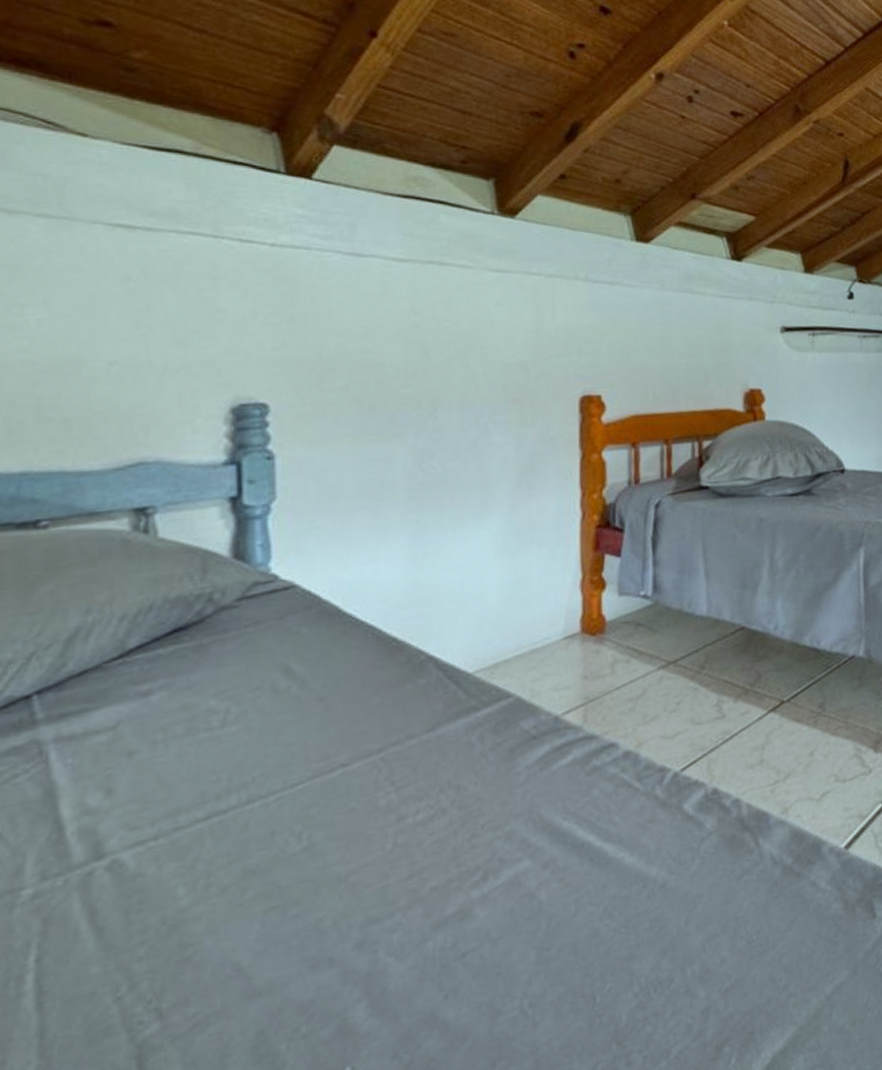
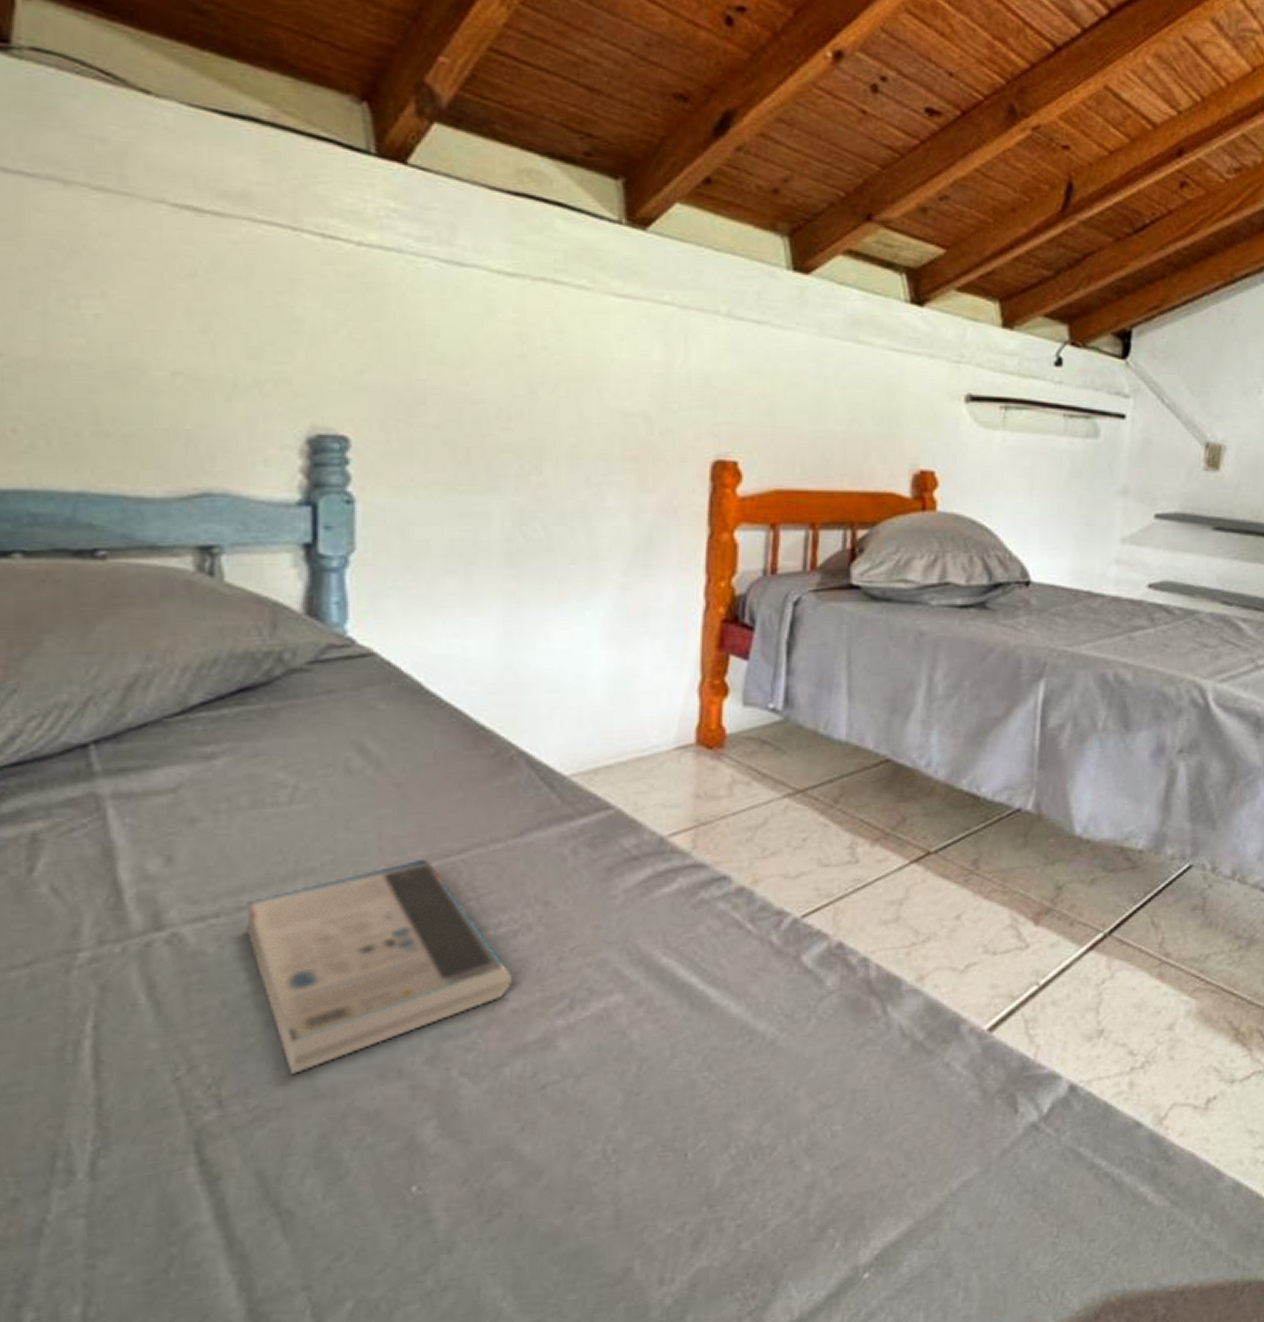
book: none [182,762,430,978] -> present [245,860,512,1074]

